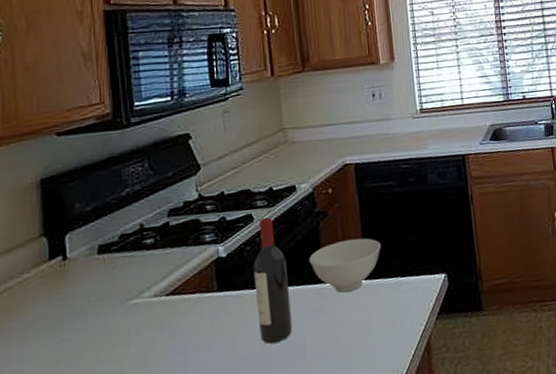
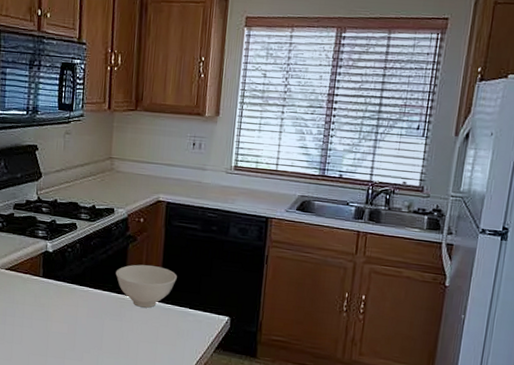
wine bottle: present [253,216,292,344] -> none [69,229,98,330]

